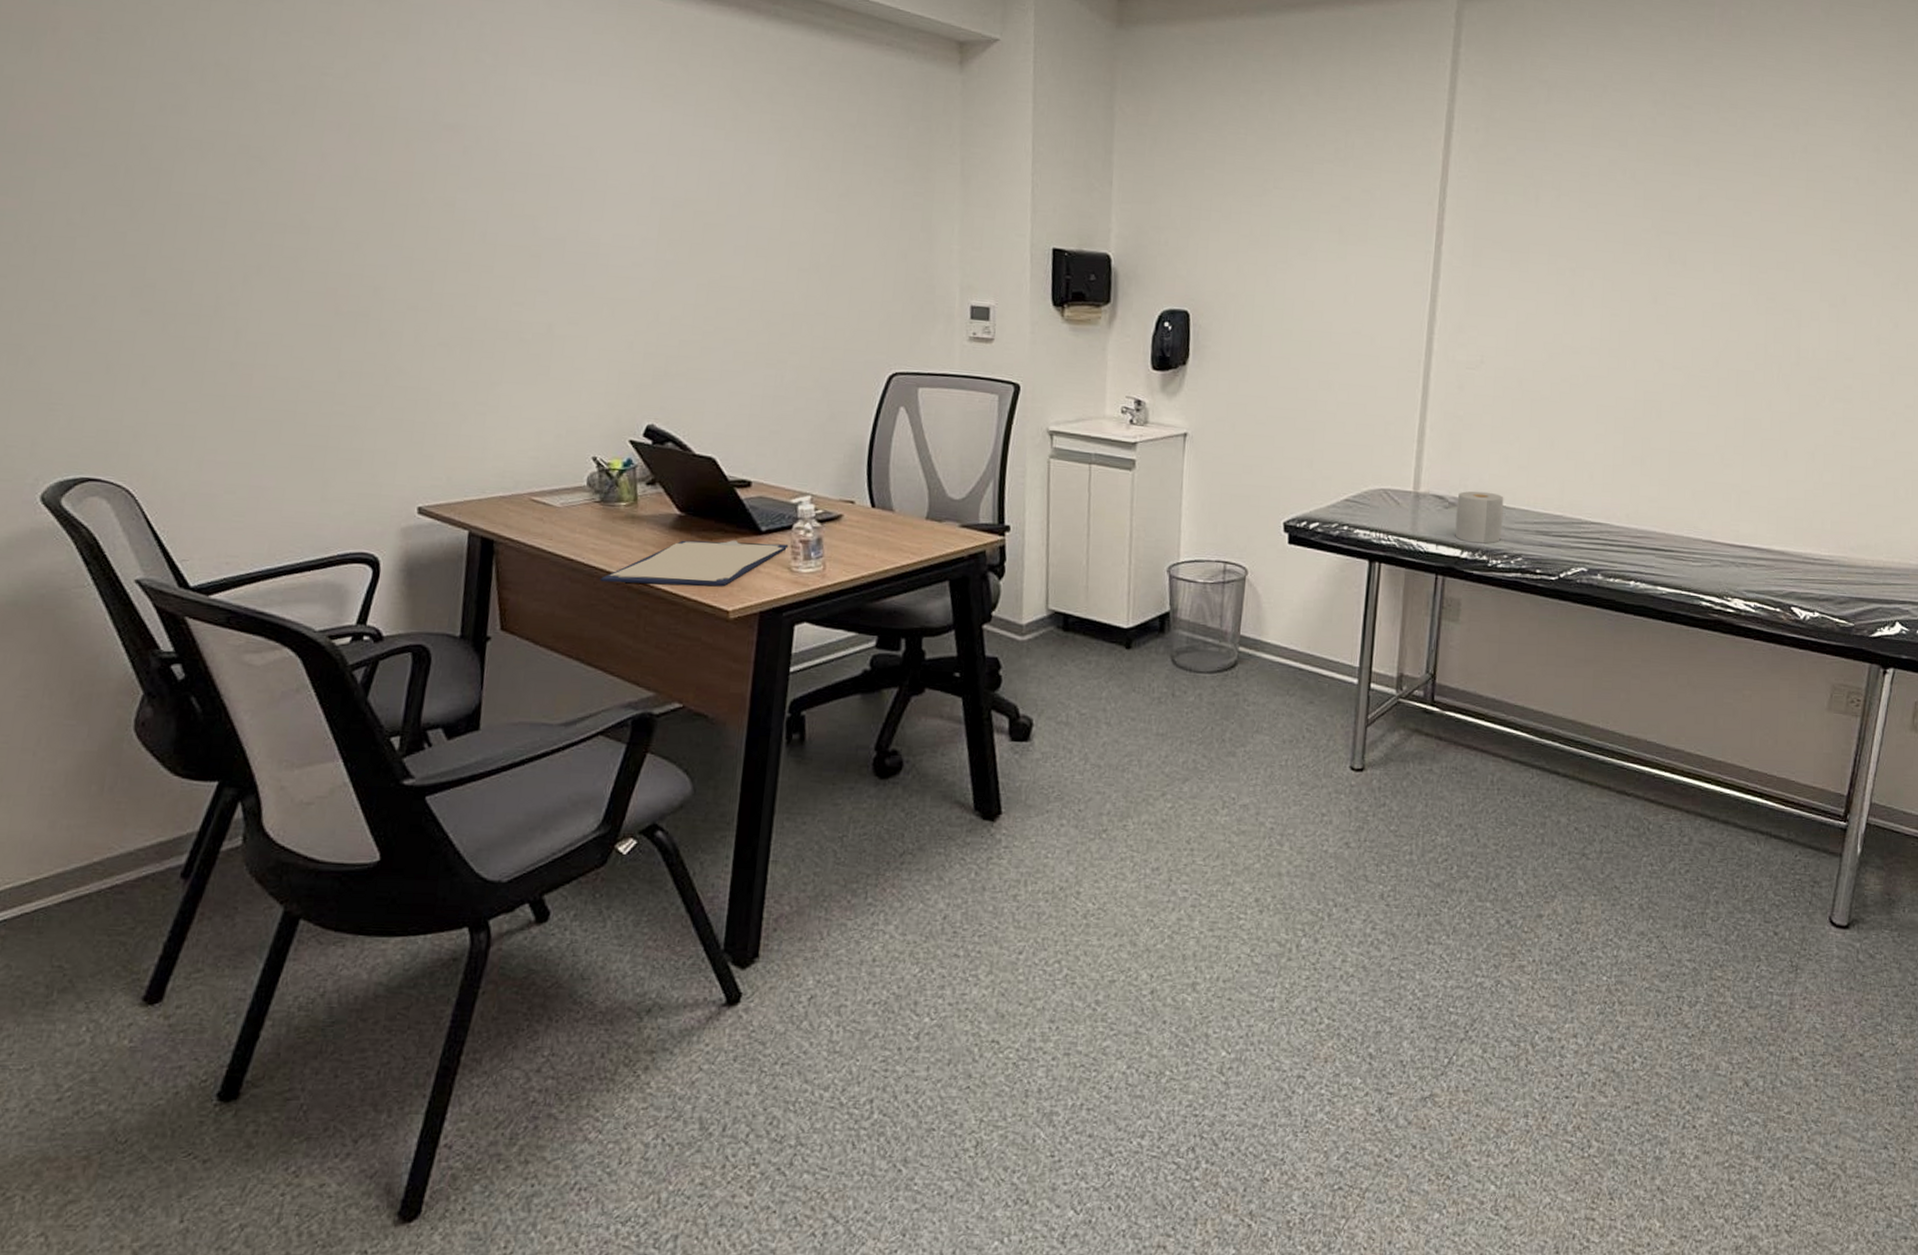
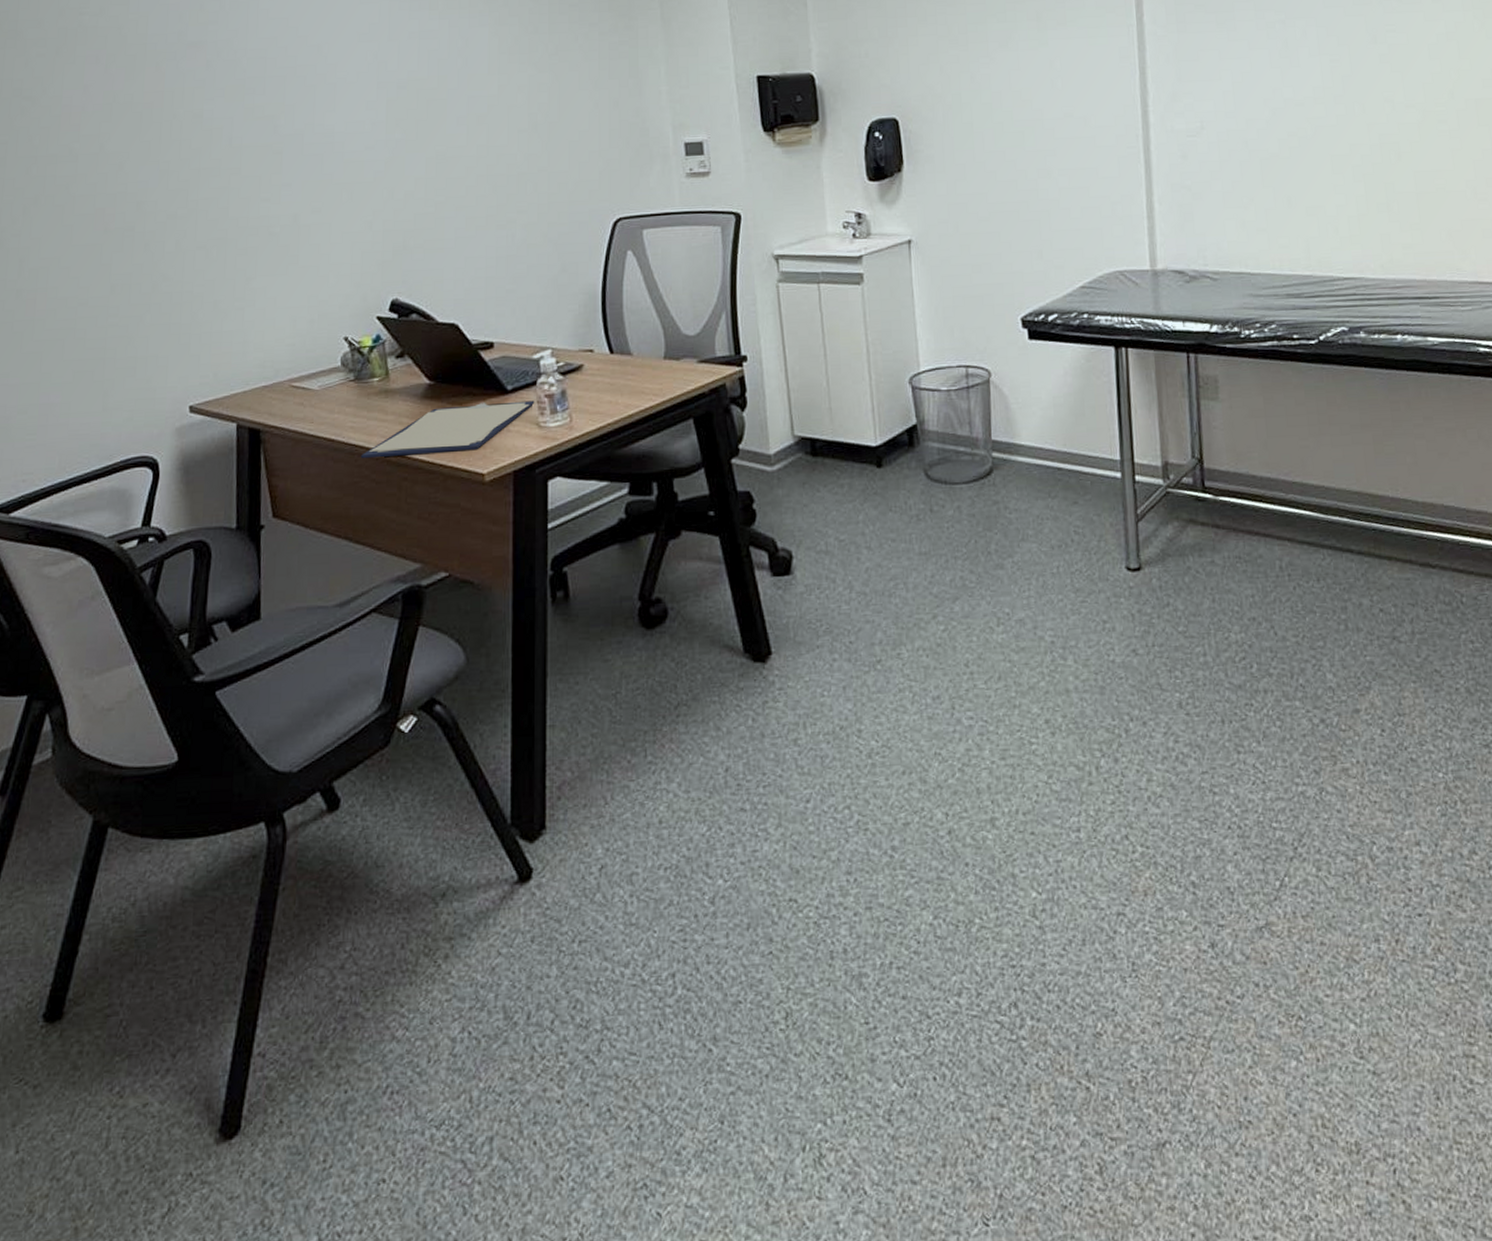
paper towel roll: present [1455,491,1504,545] -> none [1197,260,1250,316]

